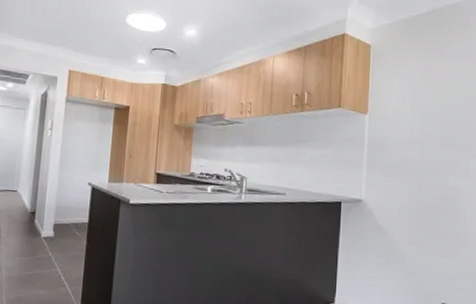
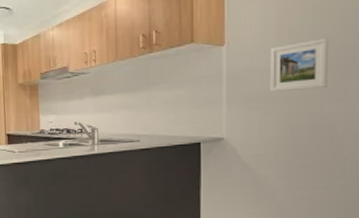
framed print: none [405,119,456,164] -> present [270,38,329,93]

